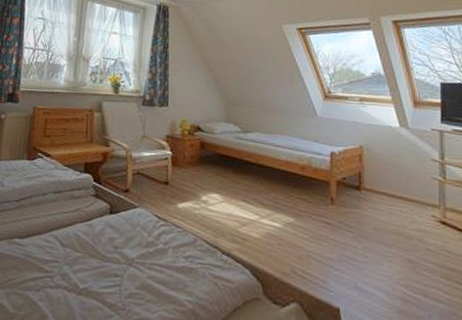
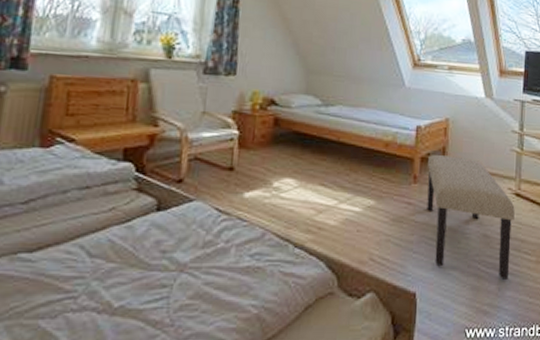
bench: none [343,179,441,307] -> present [427,155,515,279]

